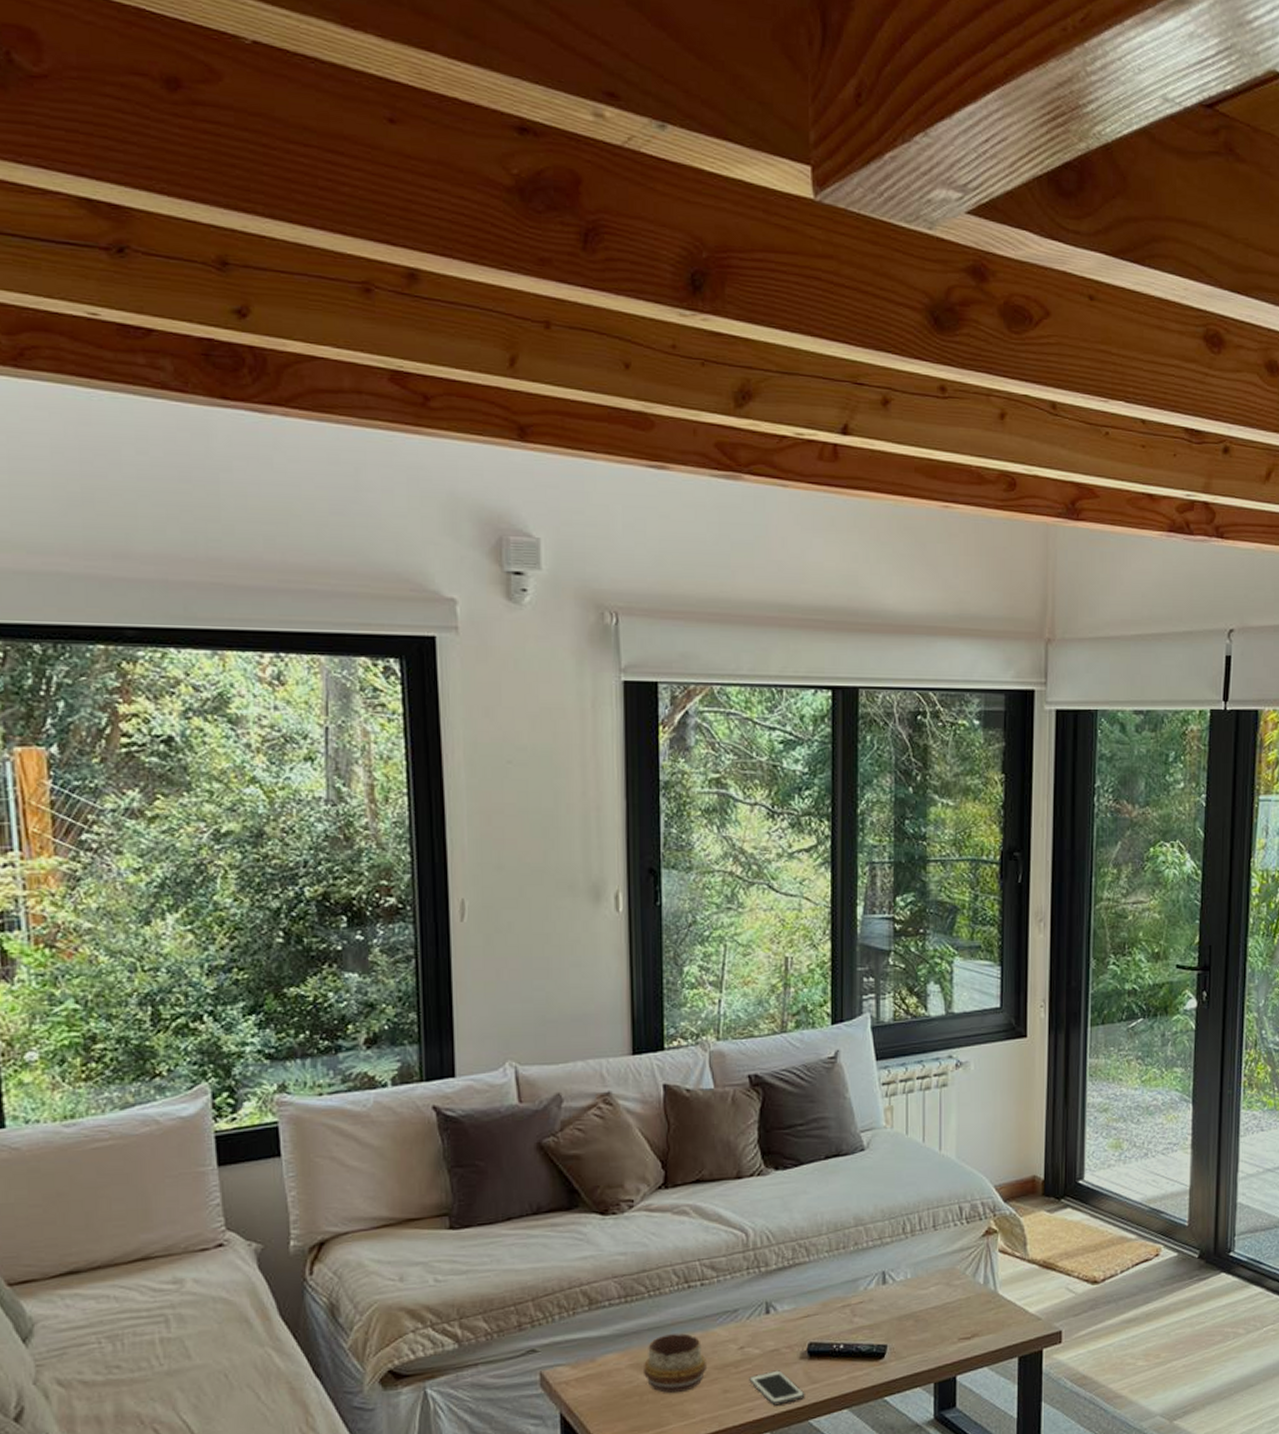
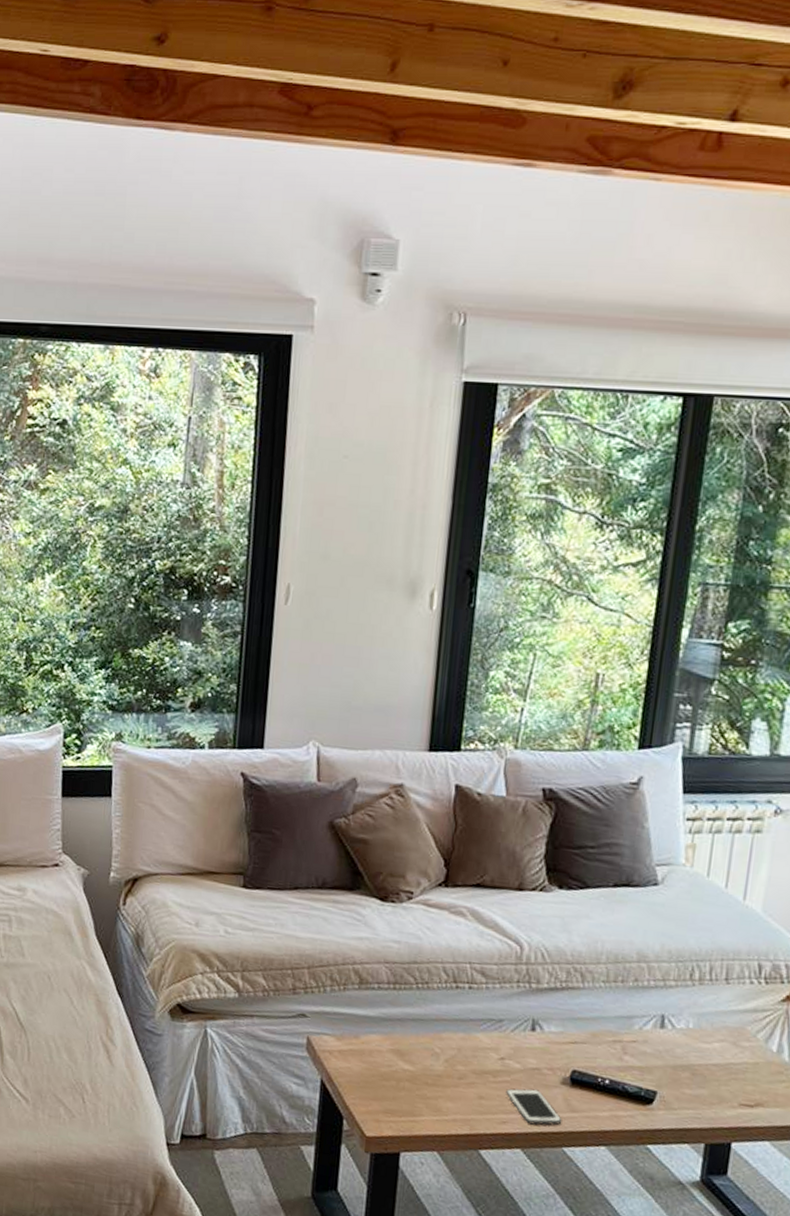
decorative bowl: present [642,1333,708,1393] -> none [402,1028,466,1088]

